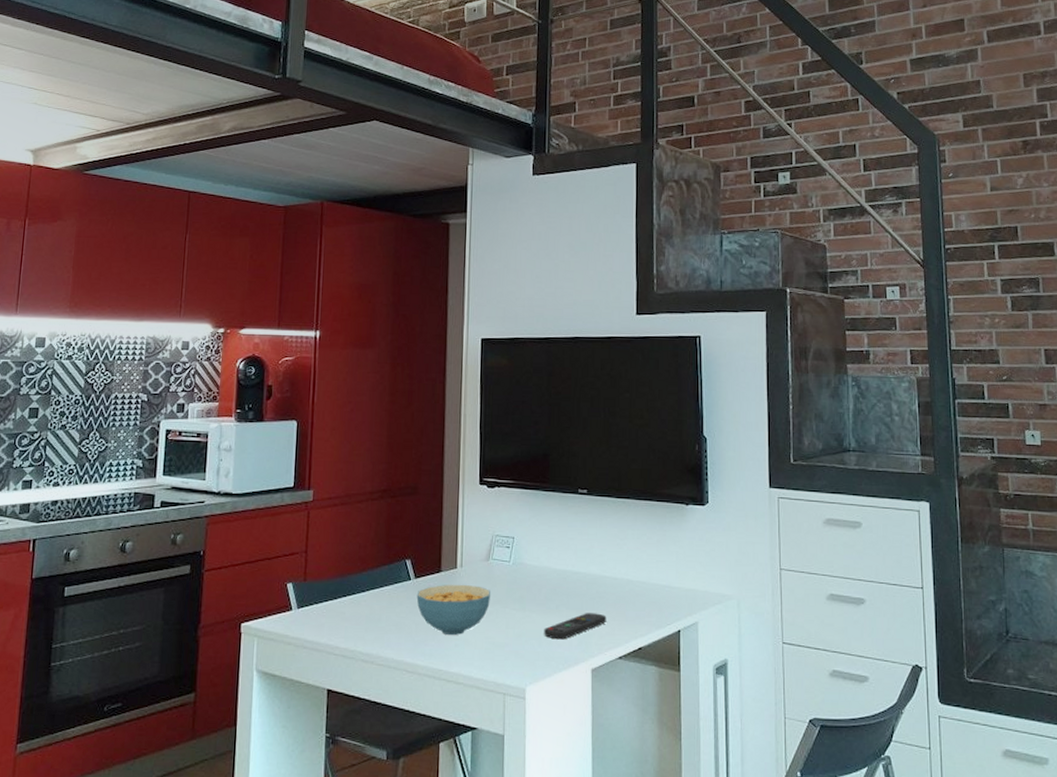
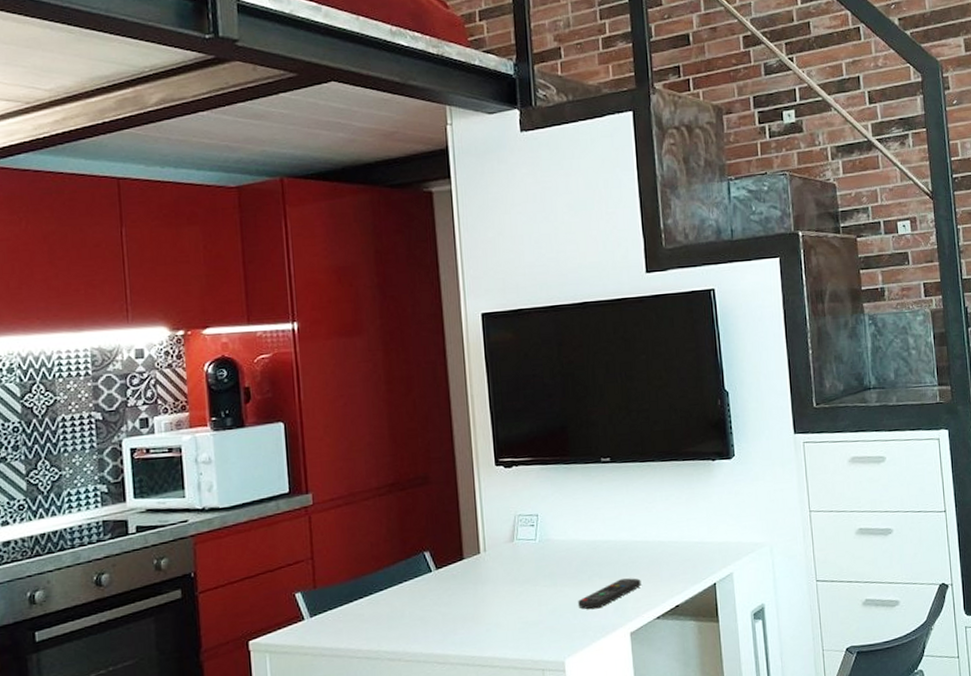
cereal bowl: present [416,584,490,635] -> none [440,568,519,621]

